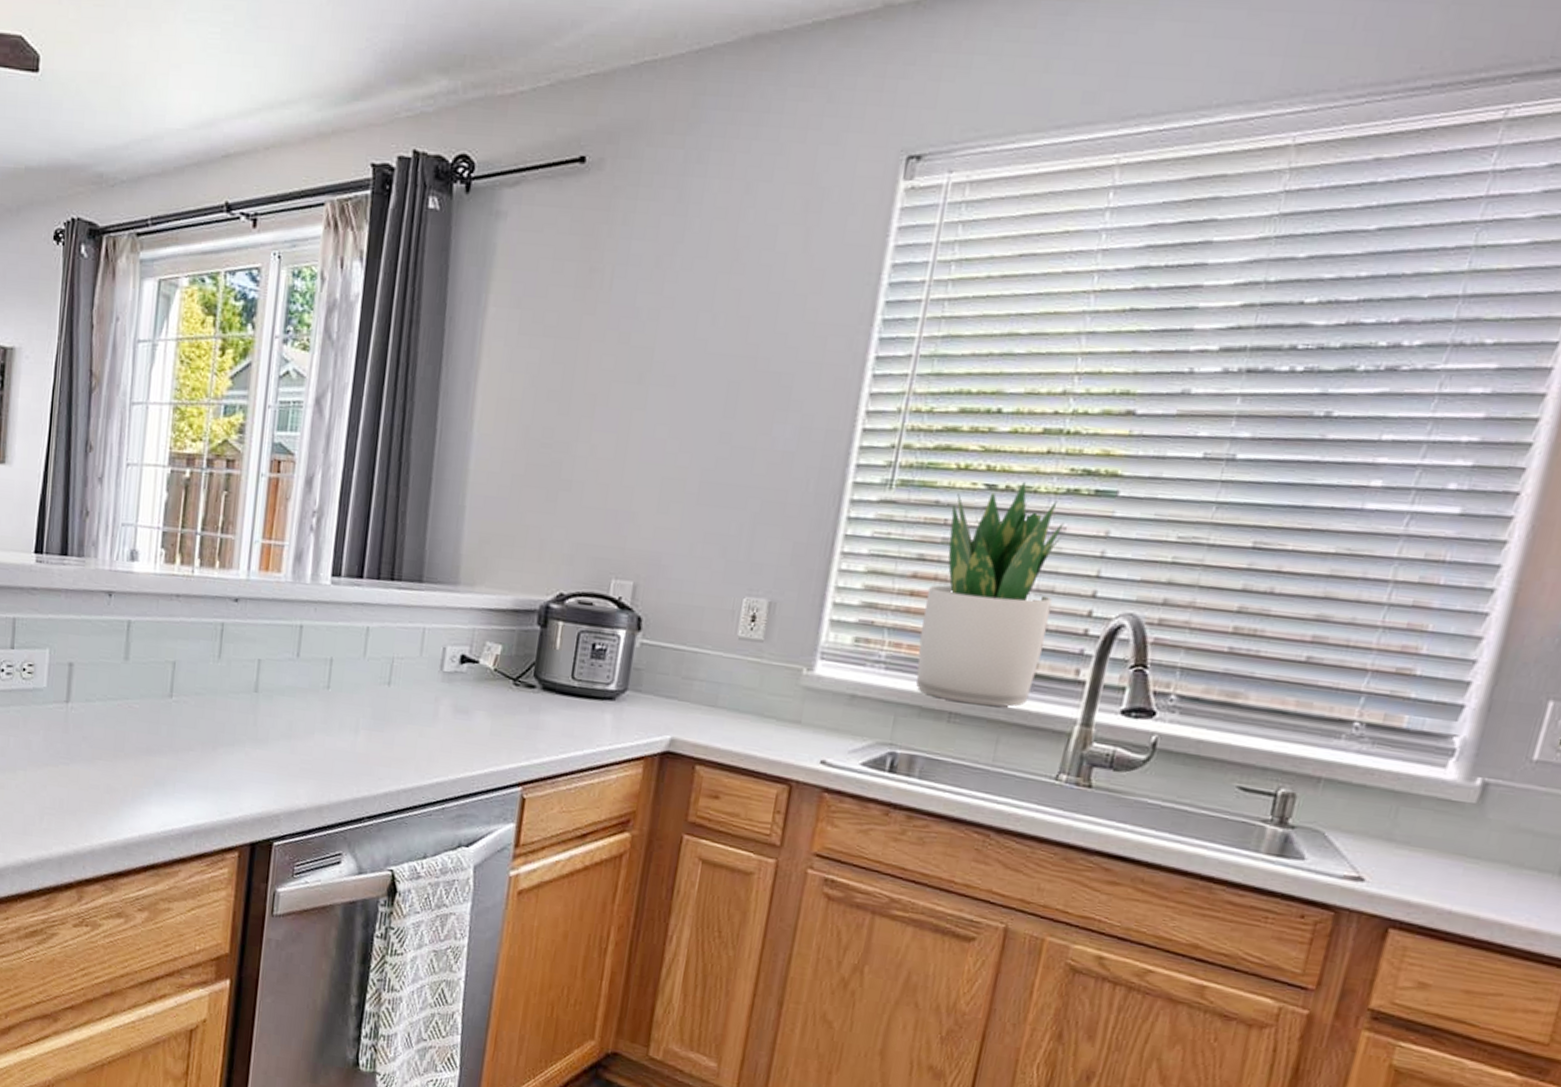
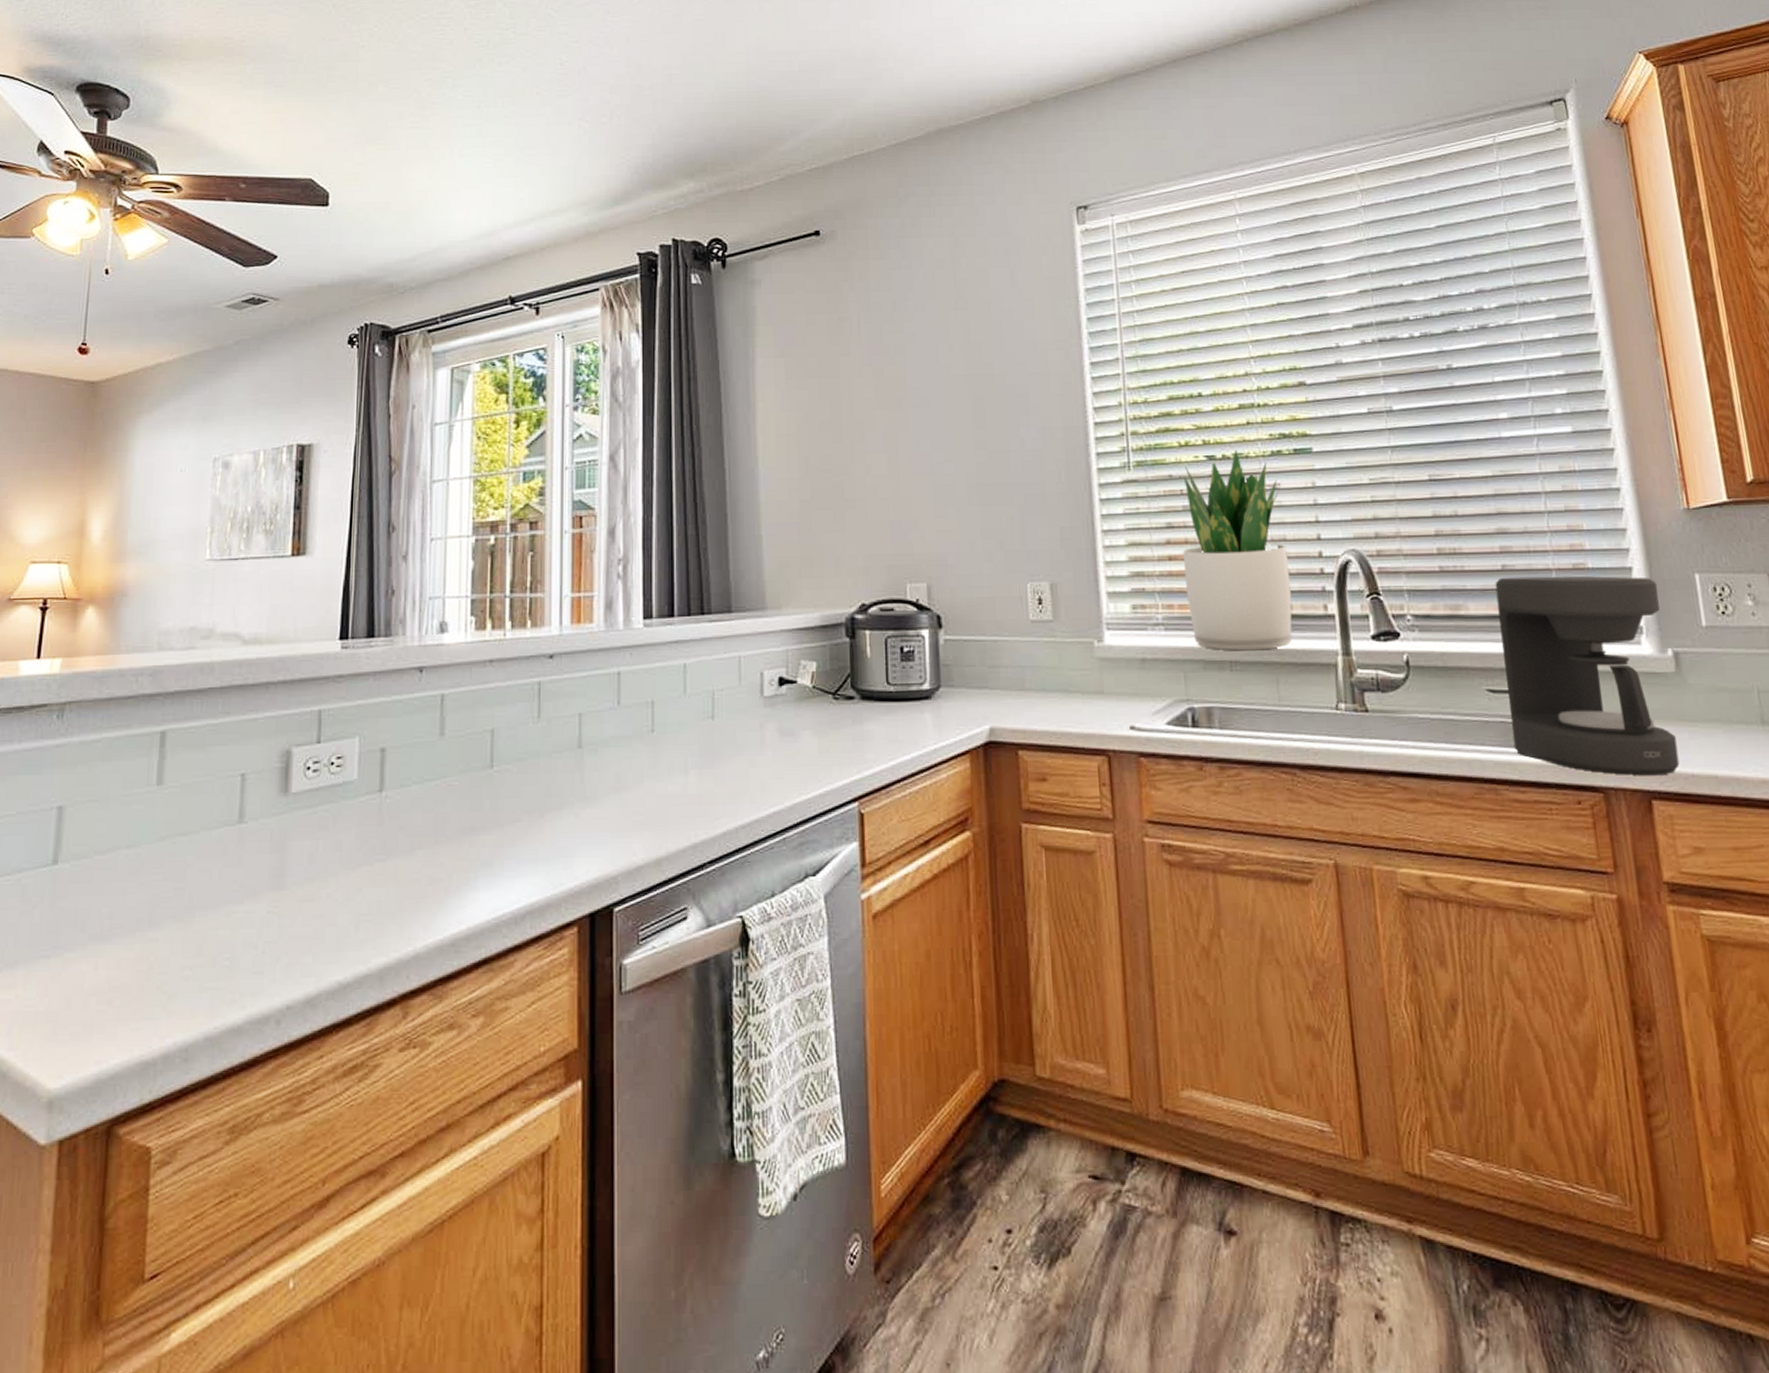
coffee maker: none [1247,670,1496,906] -> present [1495,575,1680,775]

